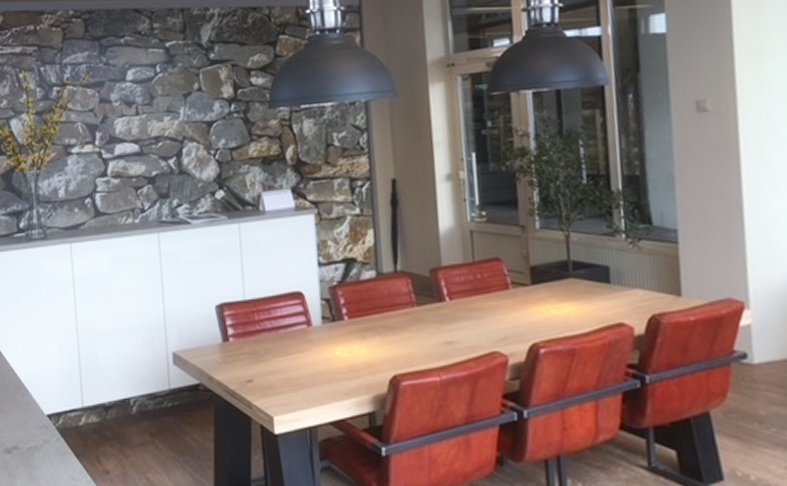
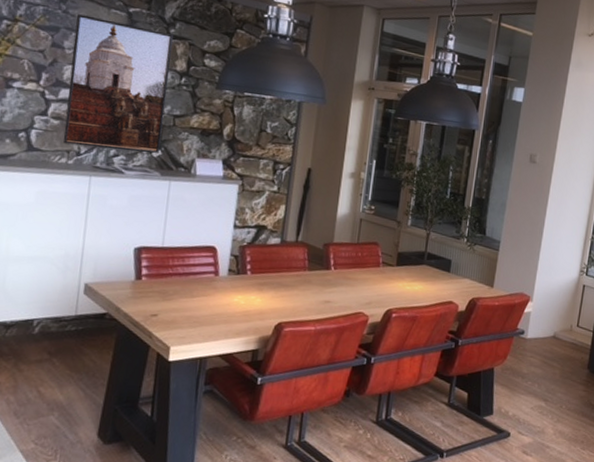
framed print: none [118,59,222,203] -> present [63,14,173,153]

